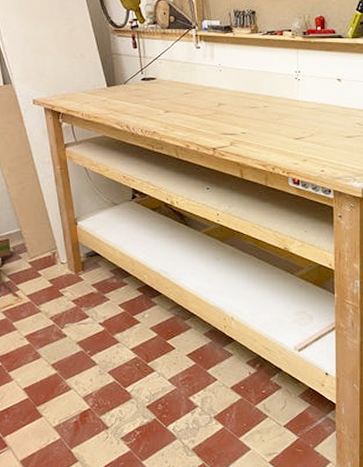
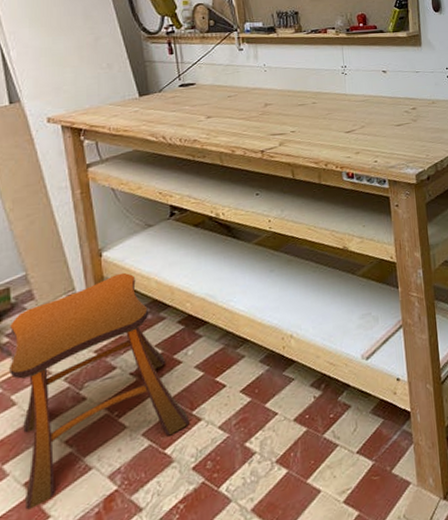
stool: none [10,241,145,408] -> present [9,272,190,510]

